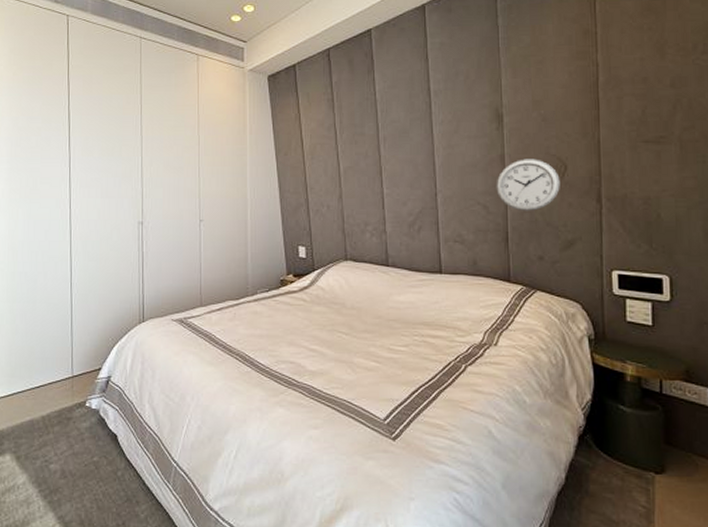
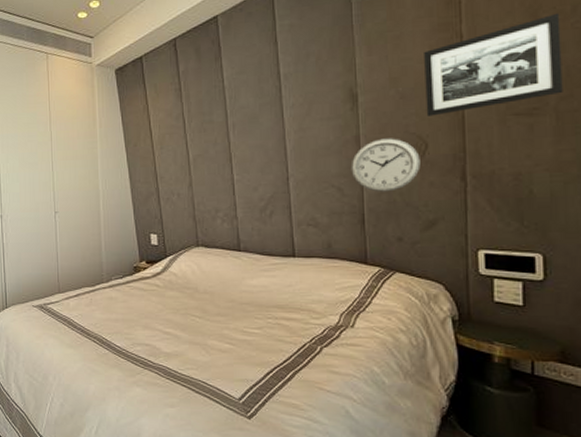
picture frame: none [564,49,686,139] -> present [424,12,563,116]

